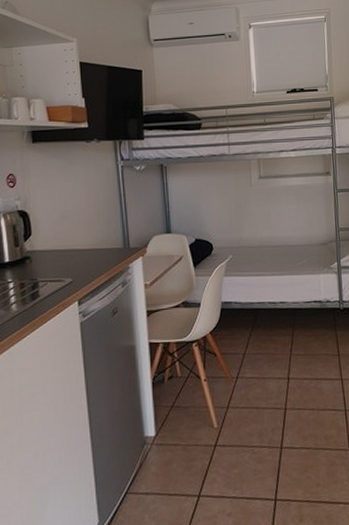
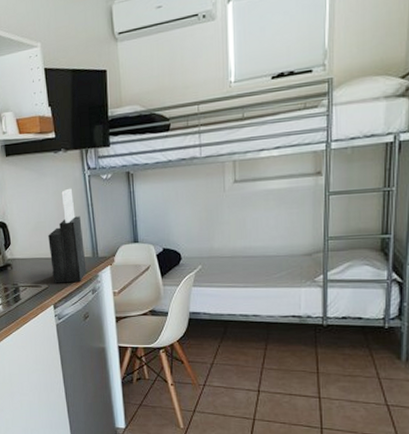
knife block: none [75,177,117,277] -> present [48,188,87,284]

